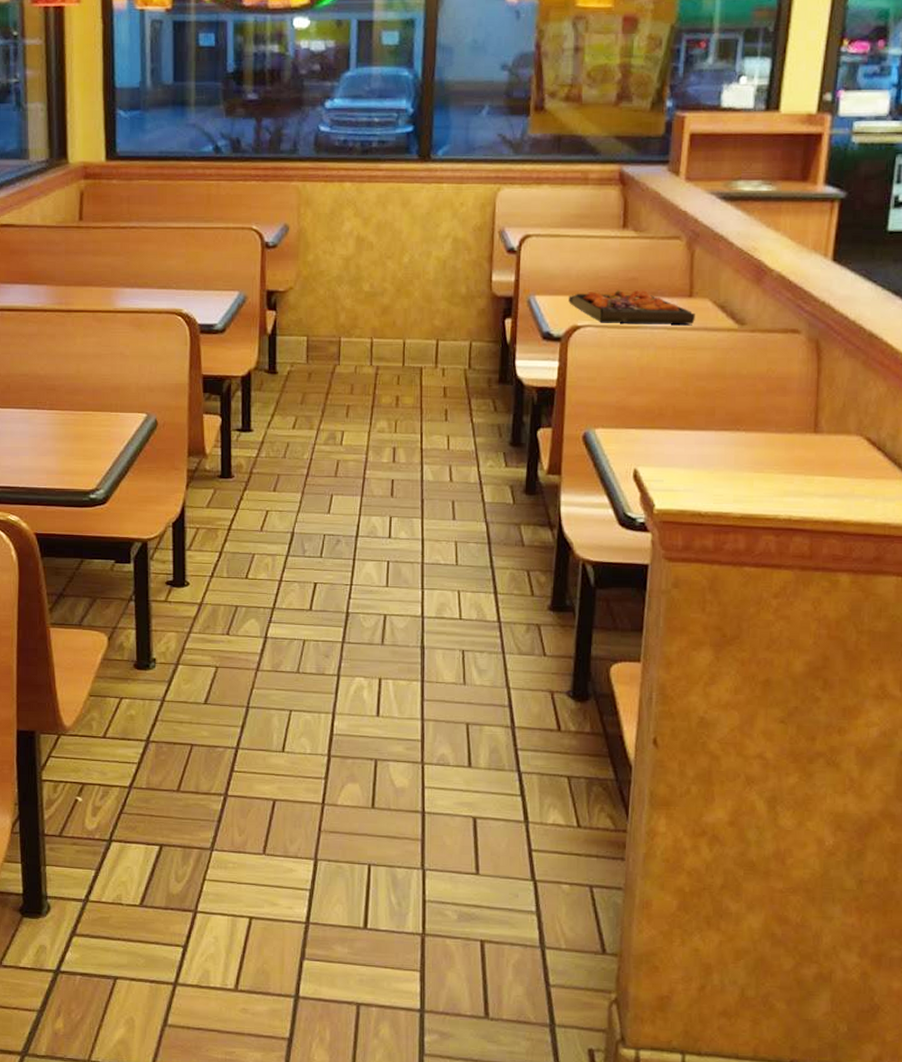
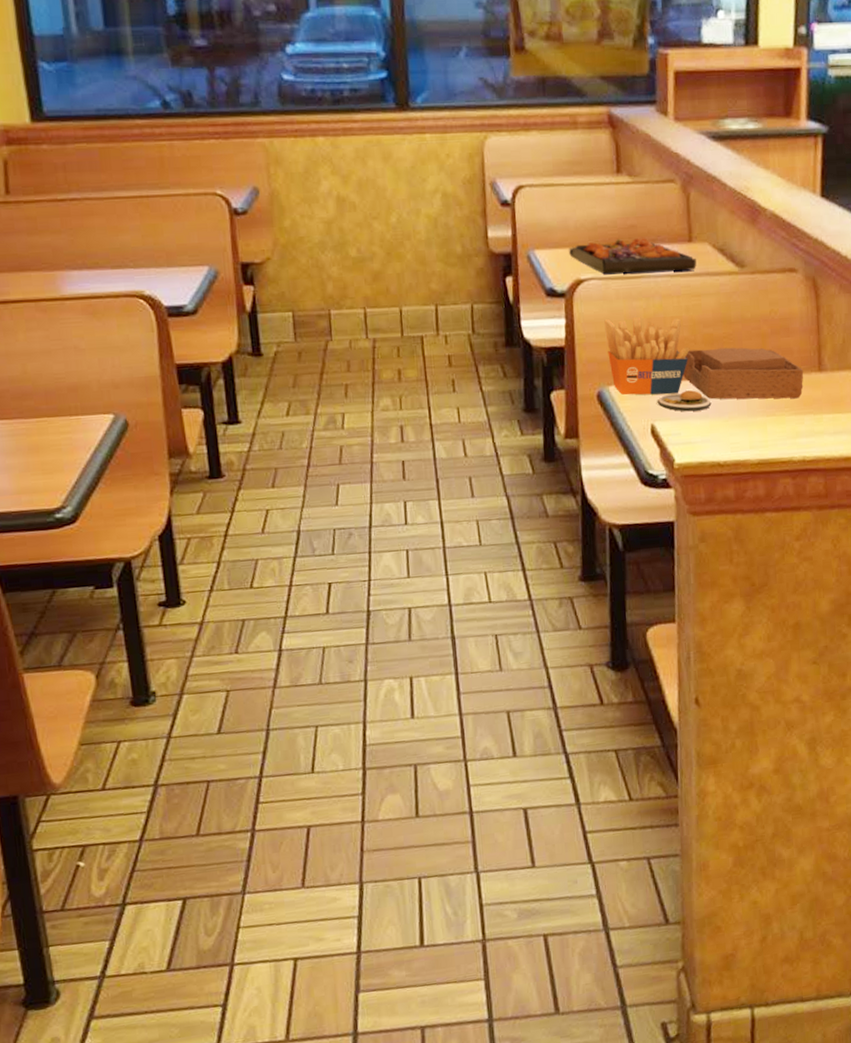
french fries: none [597,365,681,442] -> present [604,317,690,396]
hamburger: none [642,440,698,460] -> present [657,390,712,412]
napkin holder: none [671,401,798,458] -> present [683,347,804,400]

